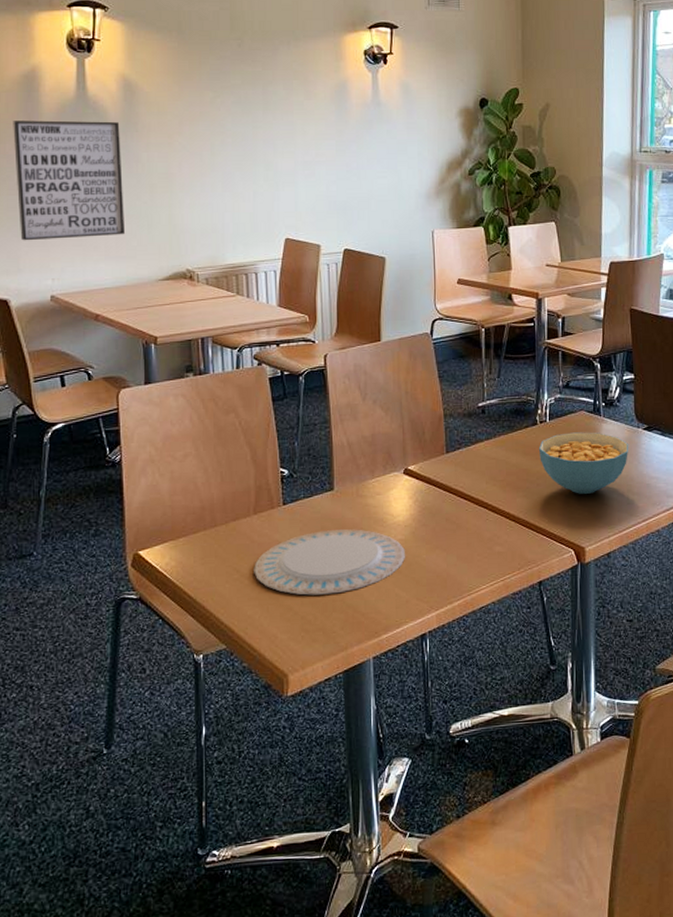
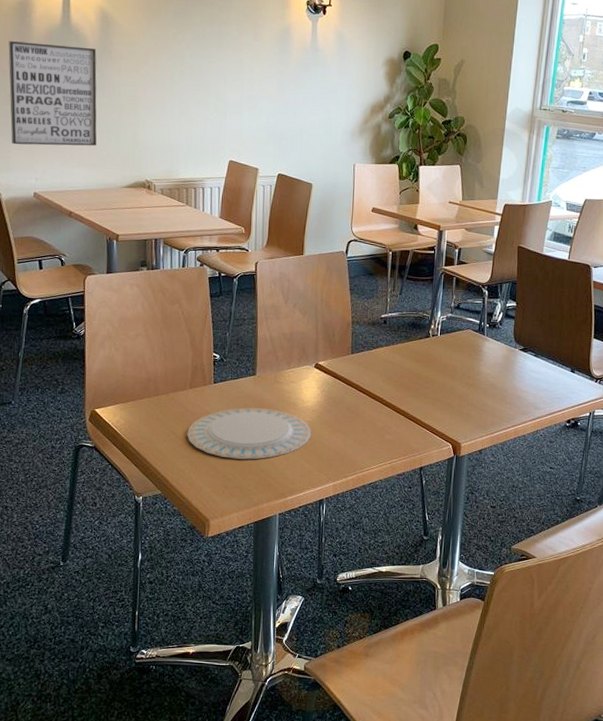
cereal bowl: present [538,432,629,494] -> none [429,346,506,399]

